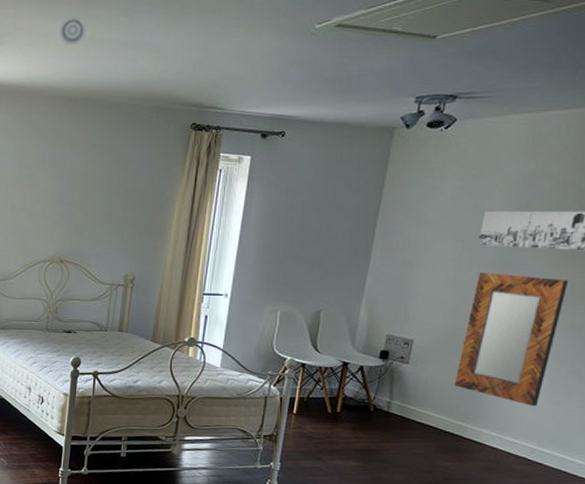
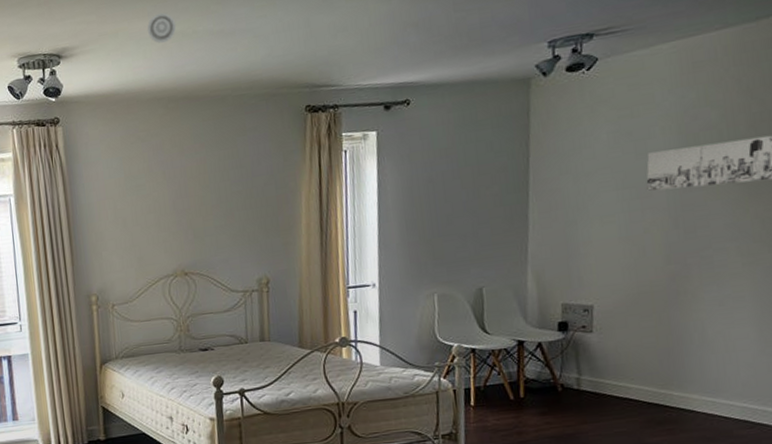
home mirror: present [454,273,569,406] -> none [648,214,759,361]

